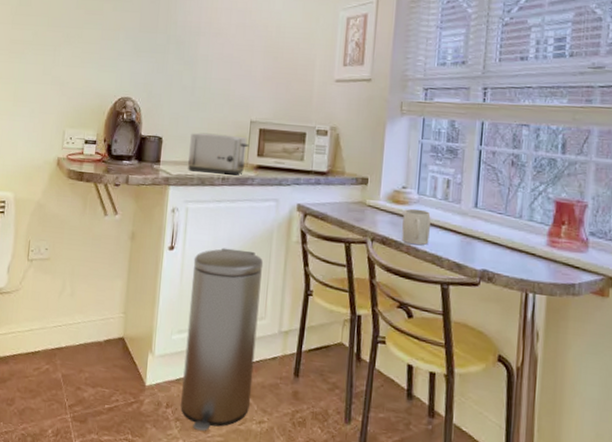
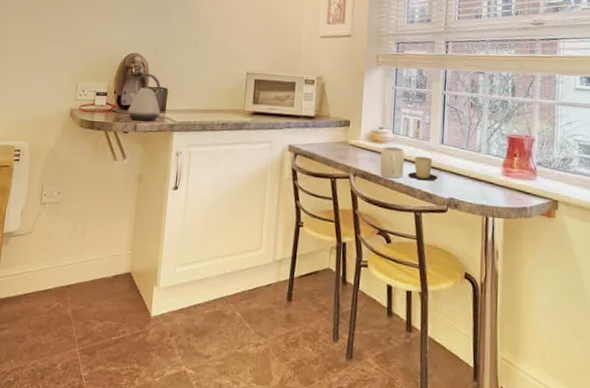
kettle: none [119,119,155,174] -> present [127,73,161,122]
pedal bin: present [181,247,264,432] -> none [184,186,259,357]
toaster: present [187,132,250,175] -> none [190,83,246,121]
cup: none [434,221,469,250] -> present [408,156,437,181]

